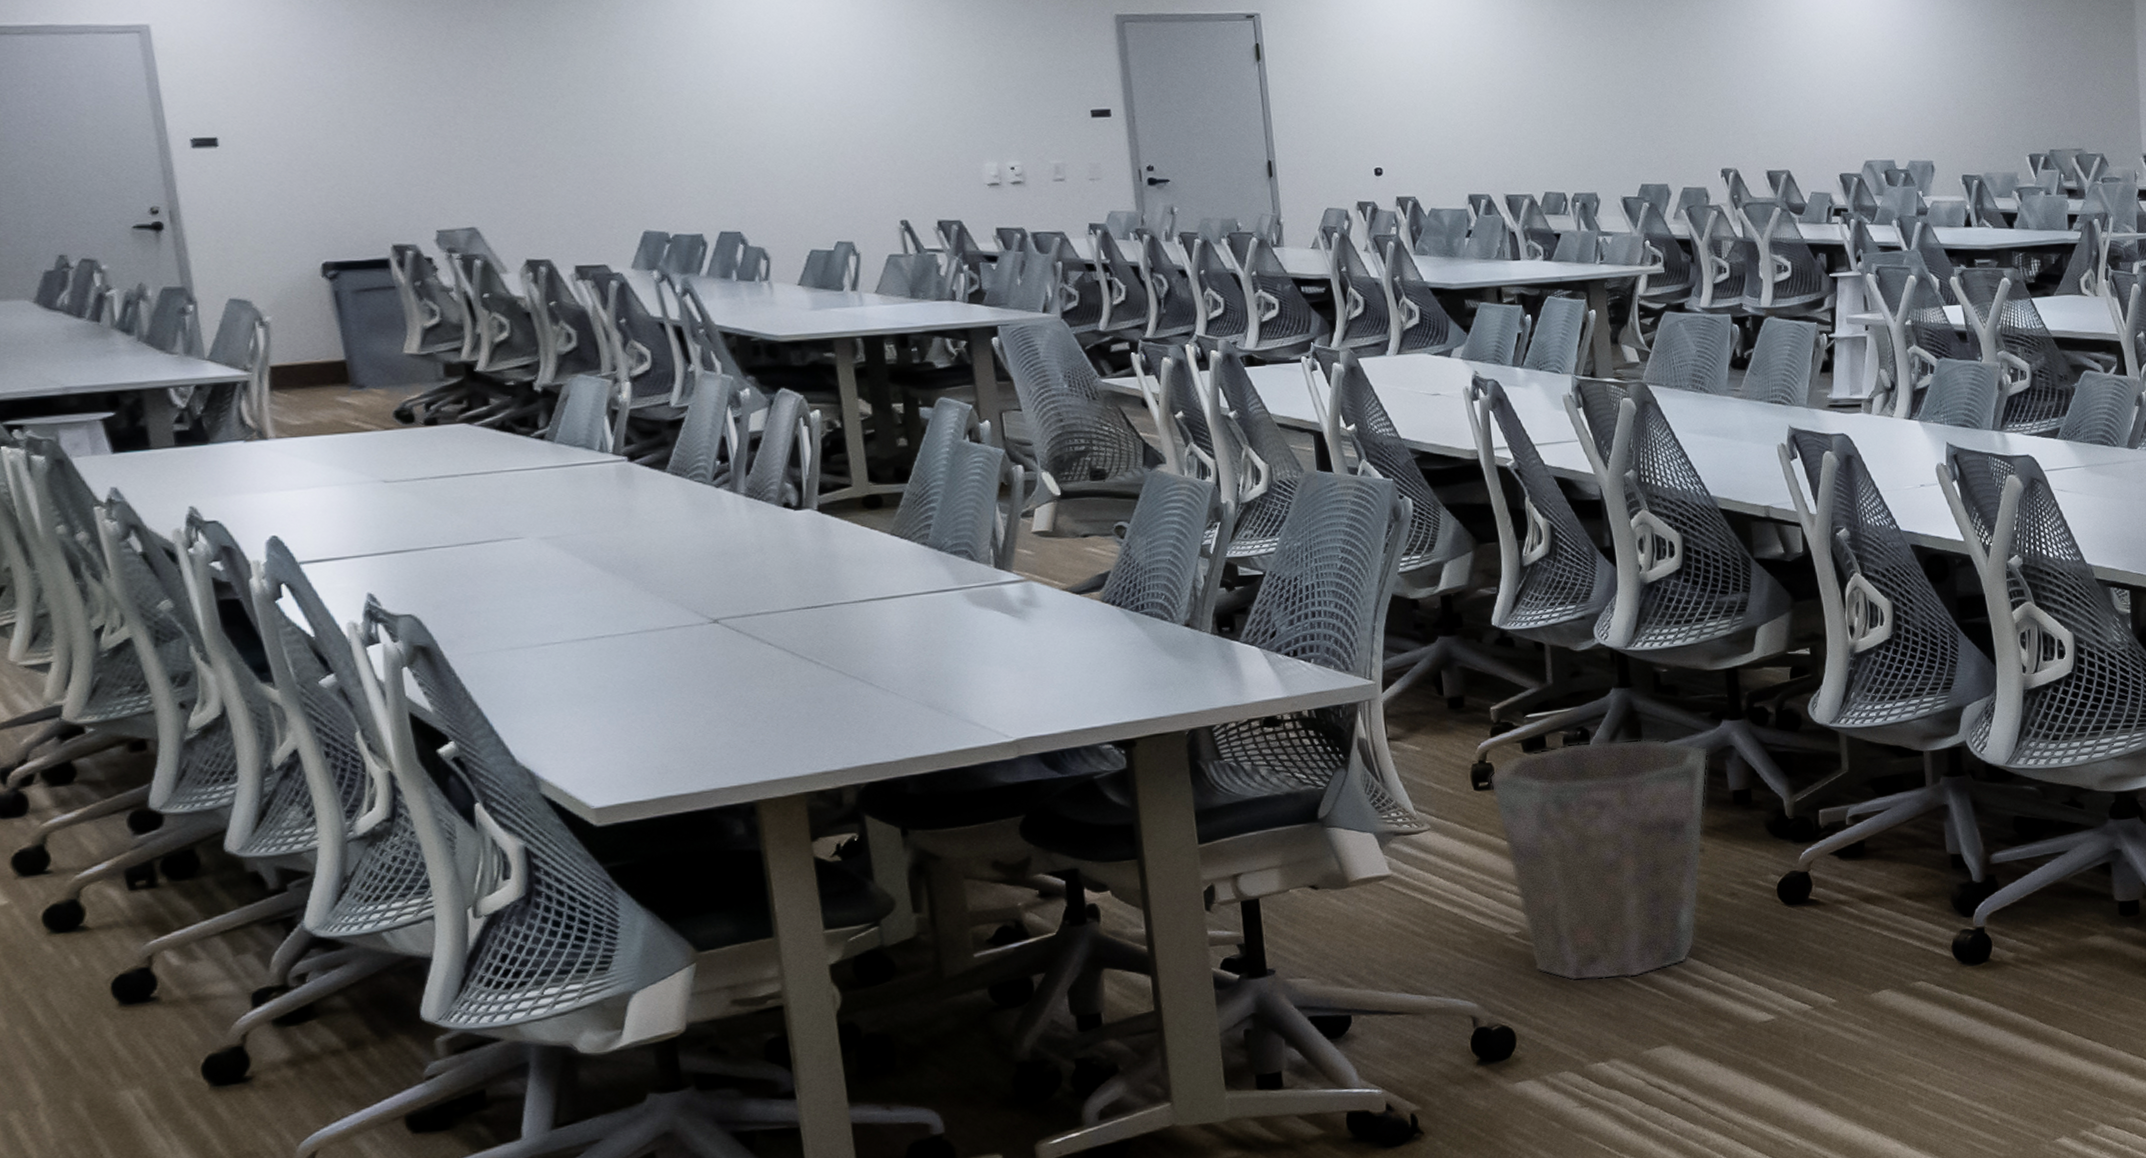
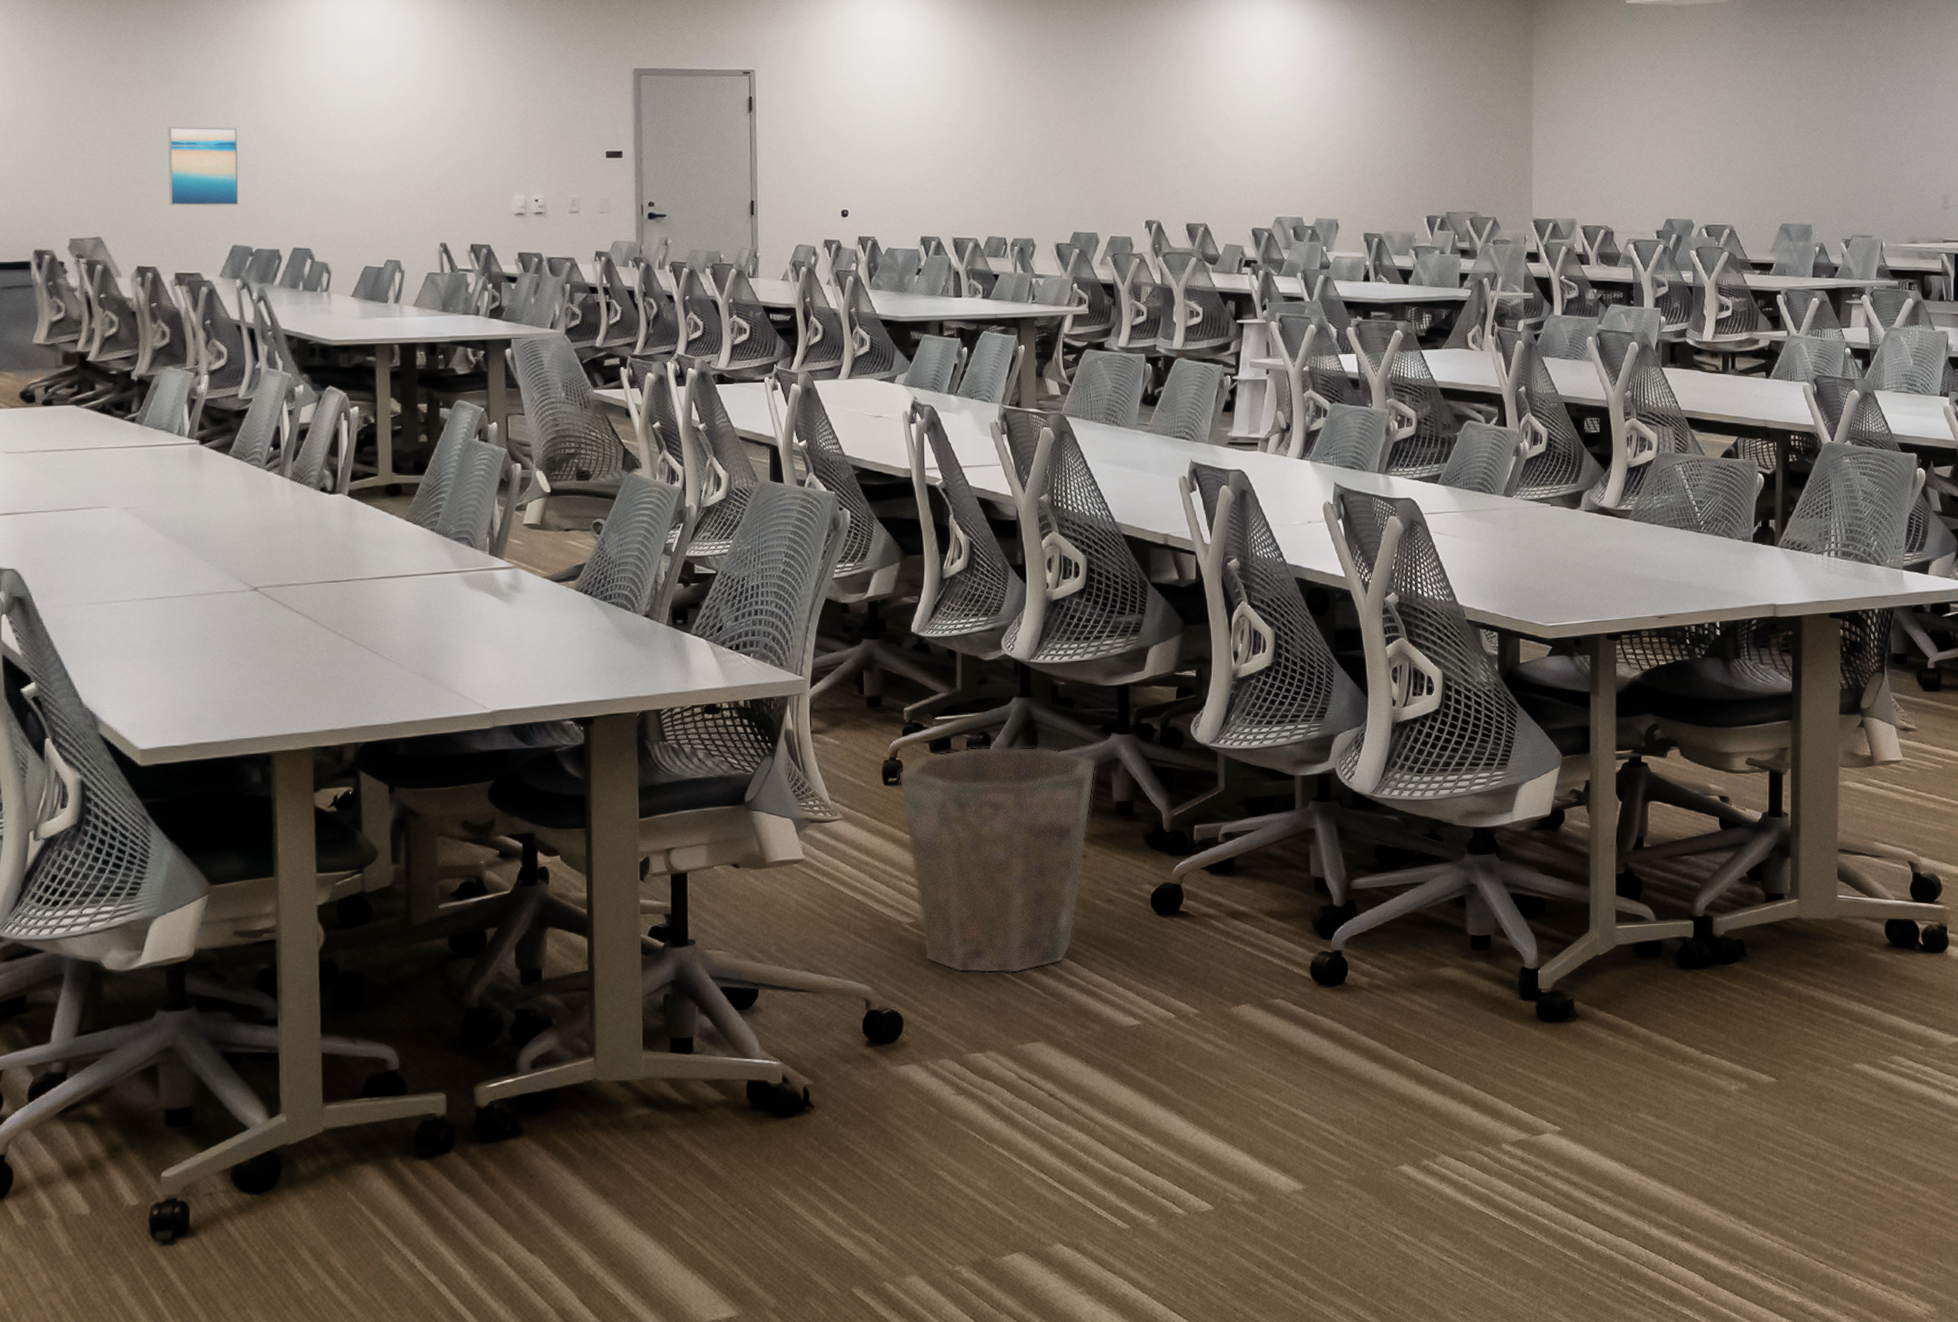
wall art: none [546,94,646,188] -> present [168,126,239,206]

